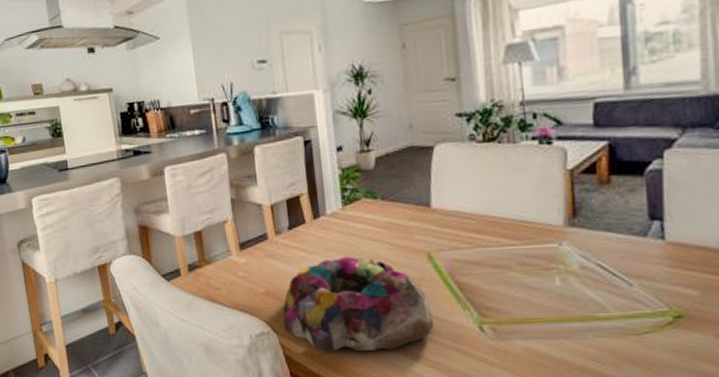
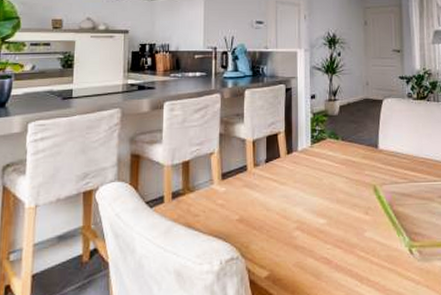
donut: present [282,256,433,351] -> none [251,187,375,274]

